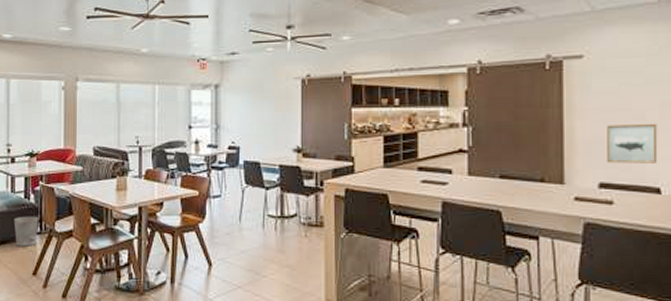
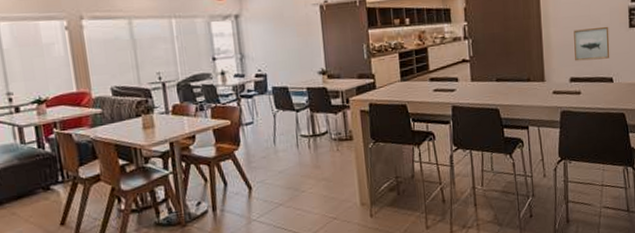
wastebasket: present [14,216,38,246] -> none [28,165,60,199]

